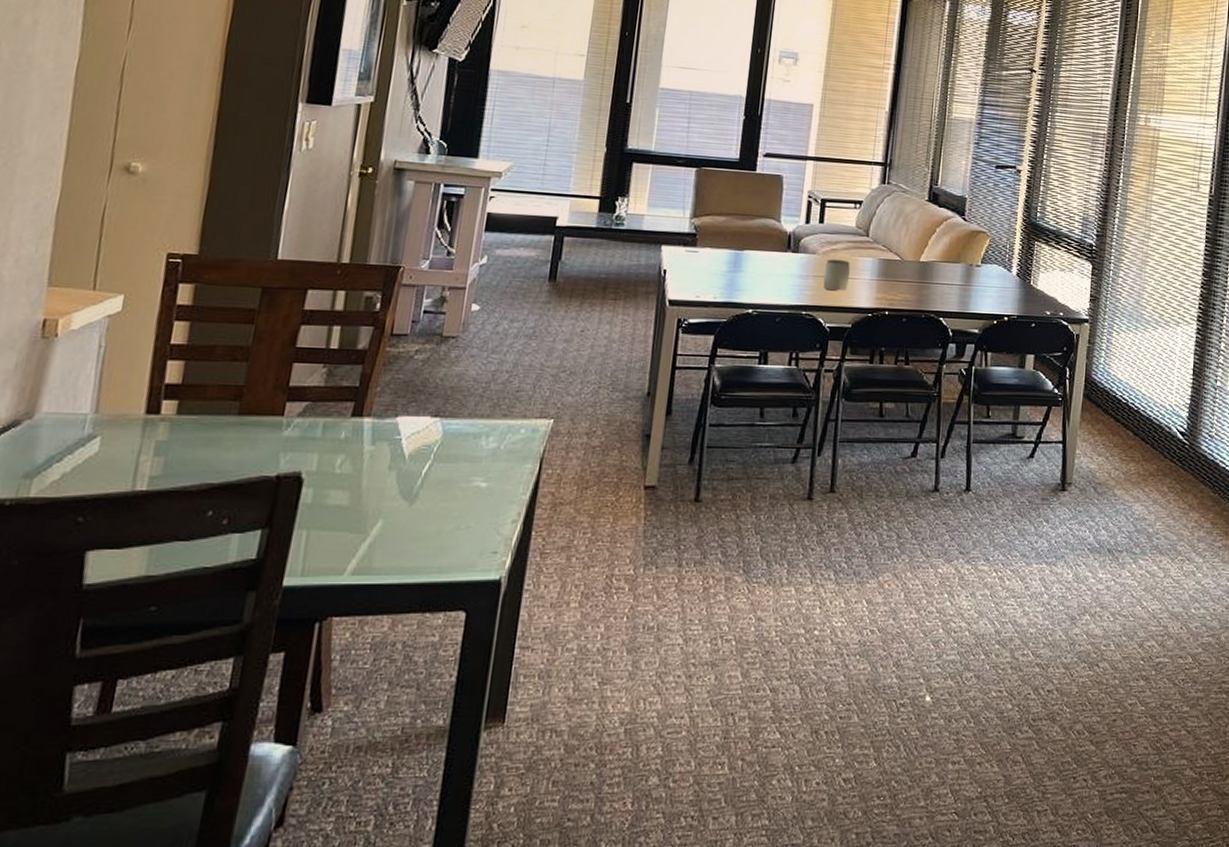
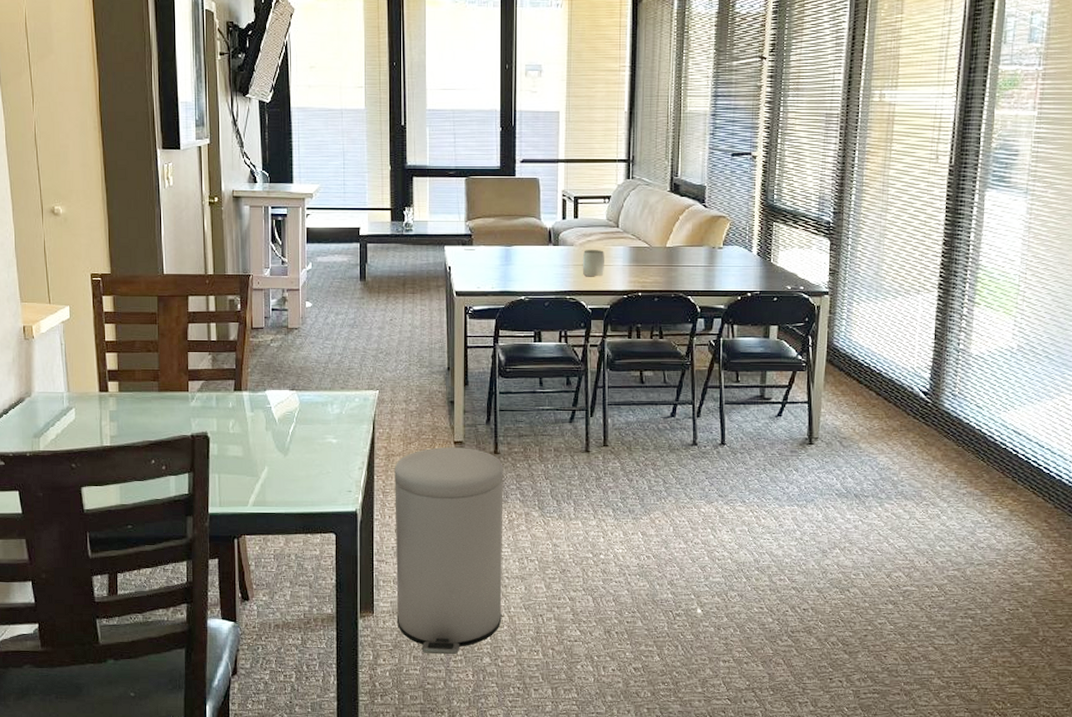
pedal bin: none [535,493,705,777] -> present [394,447,504,655]

